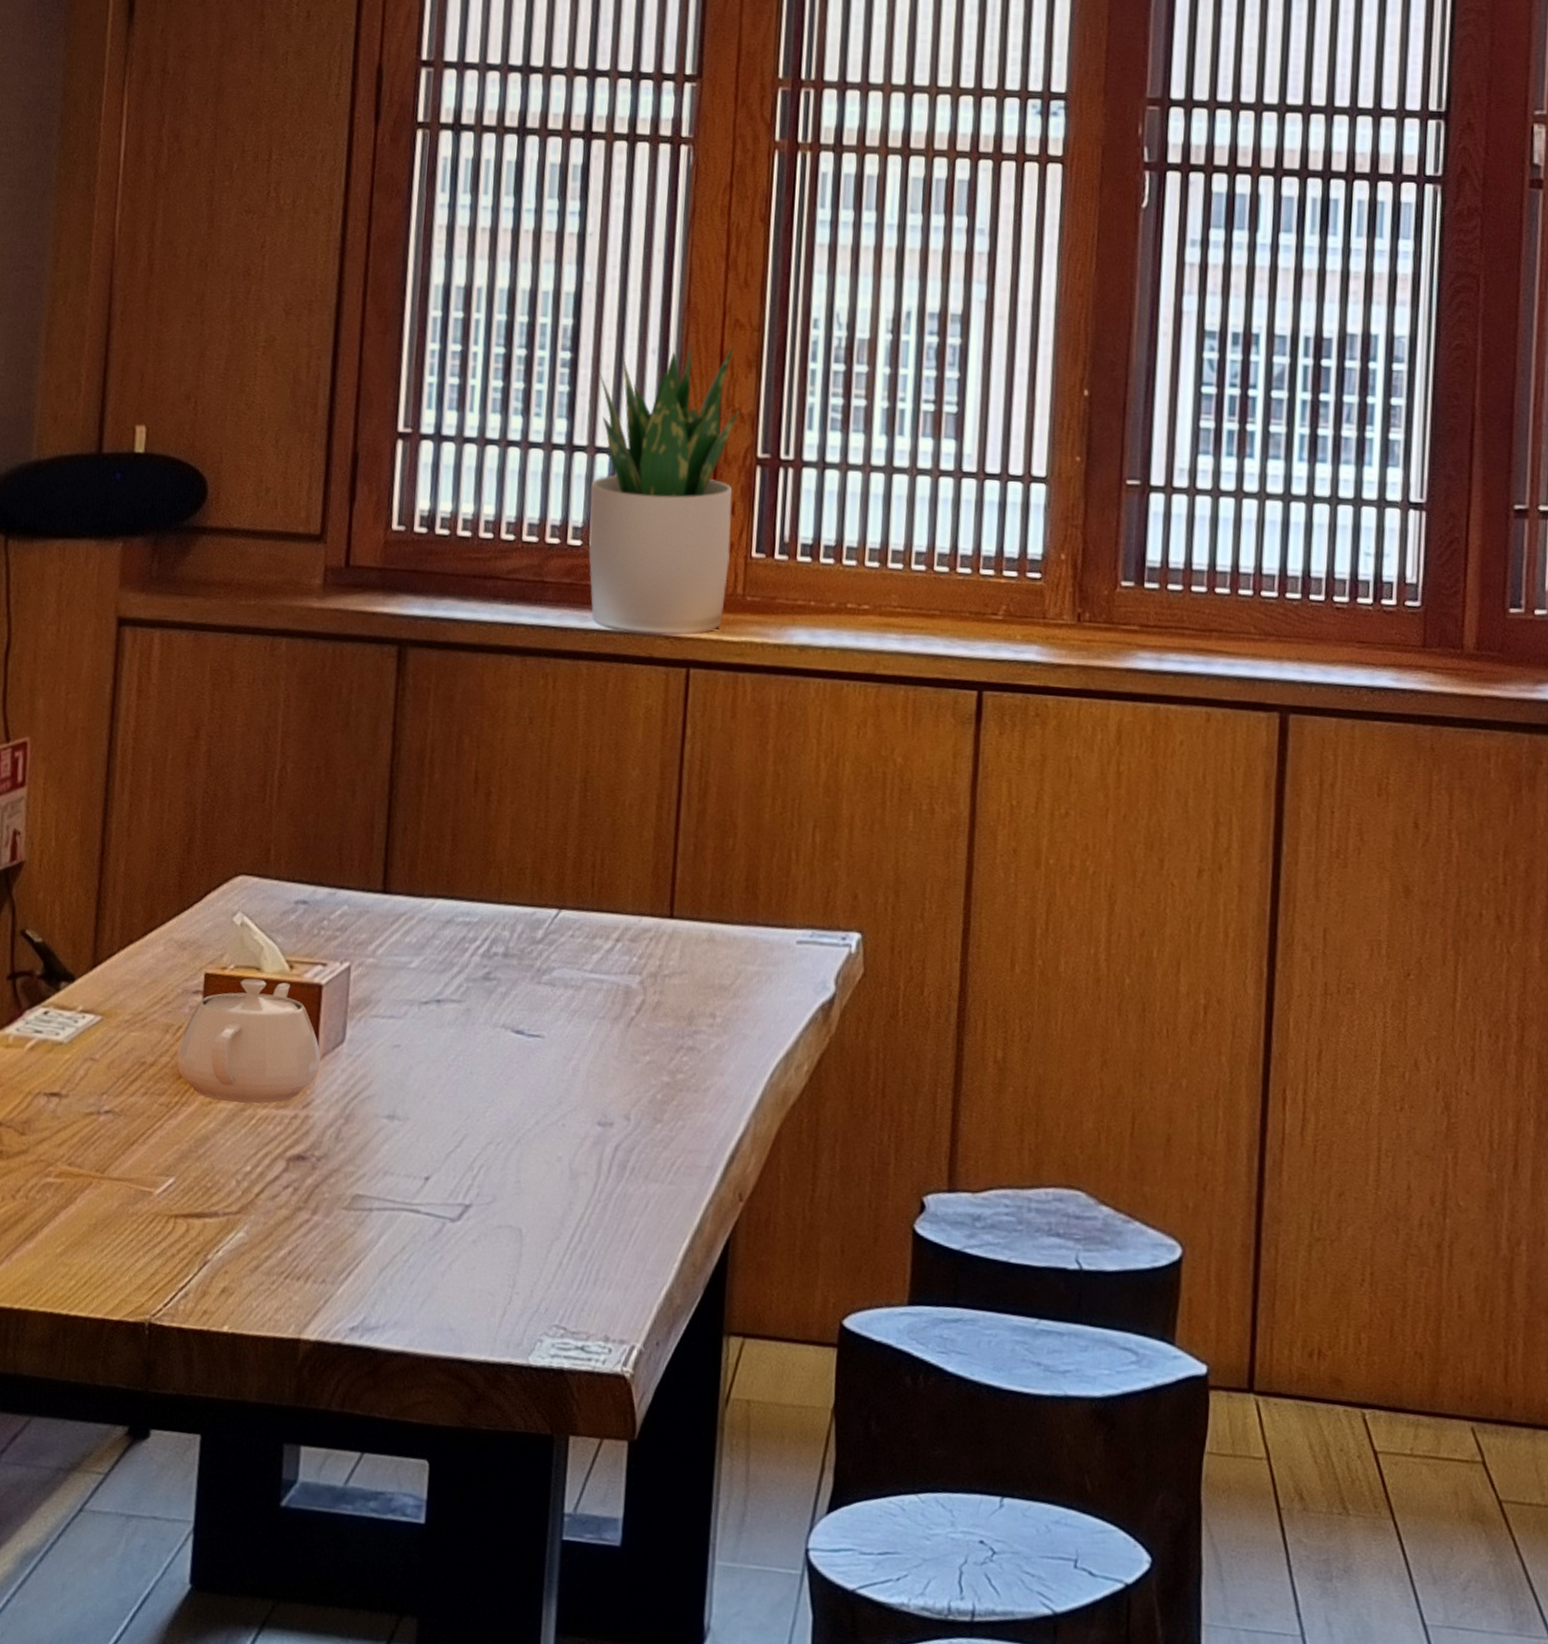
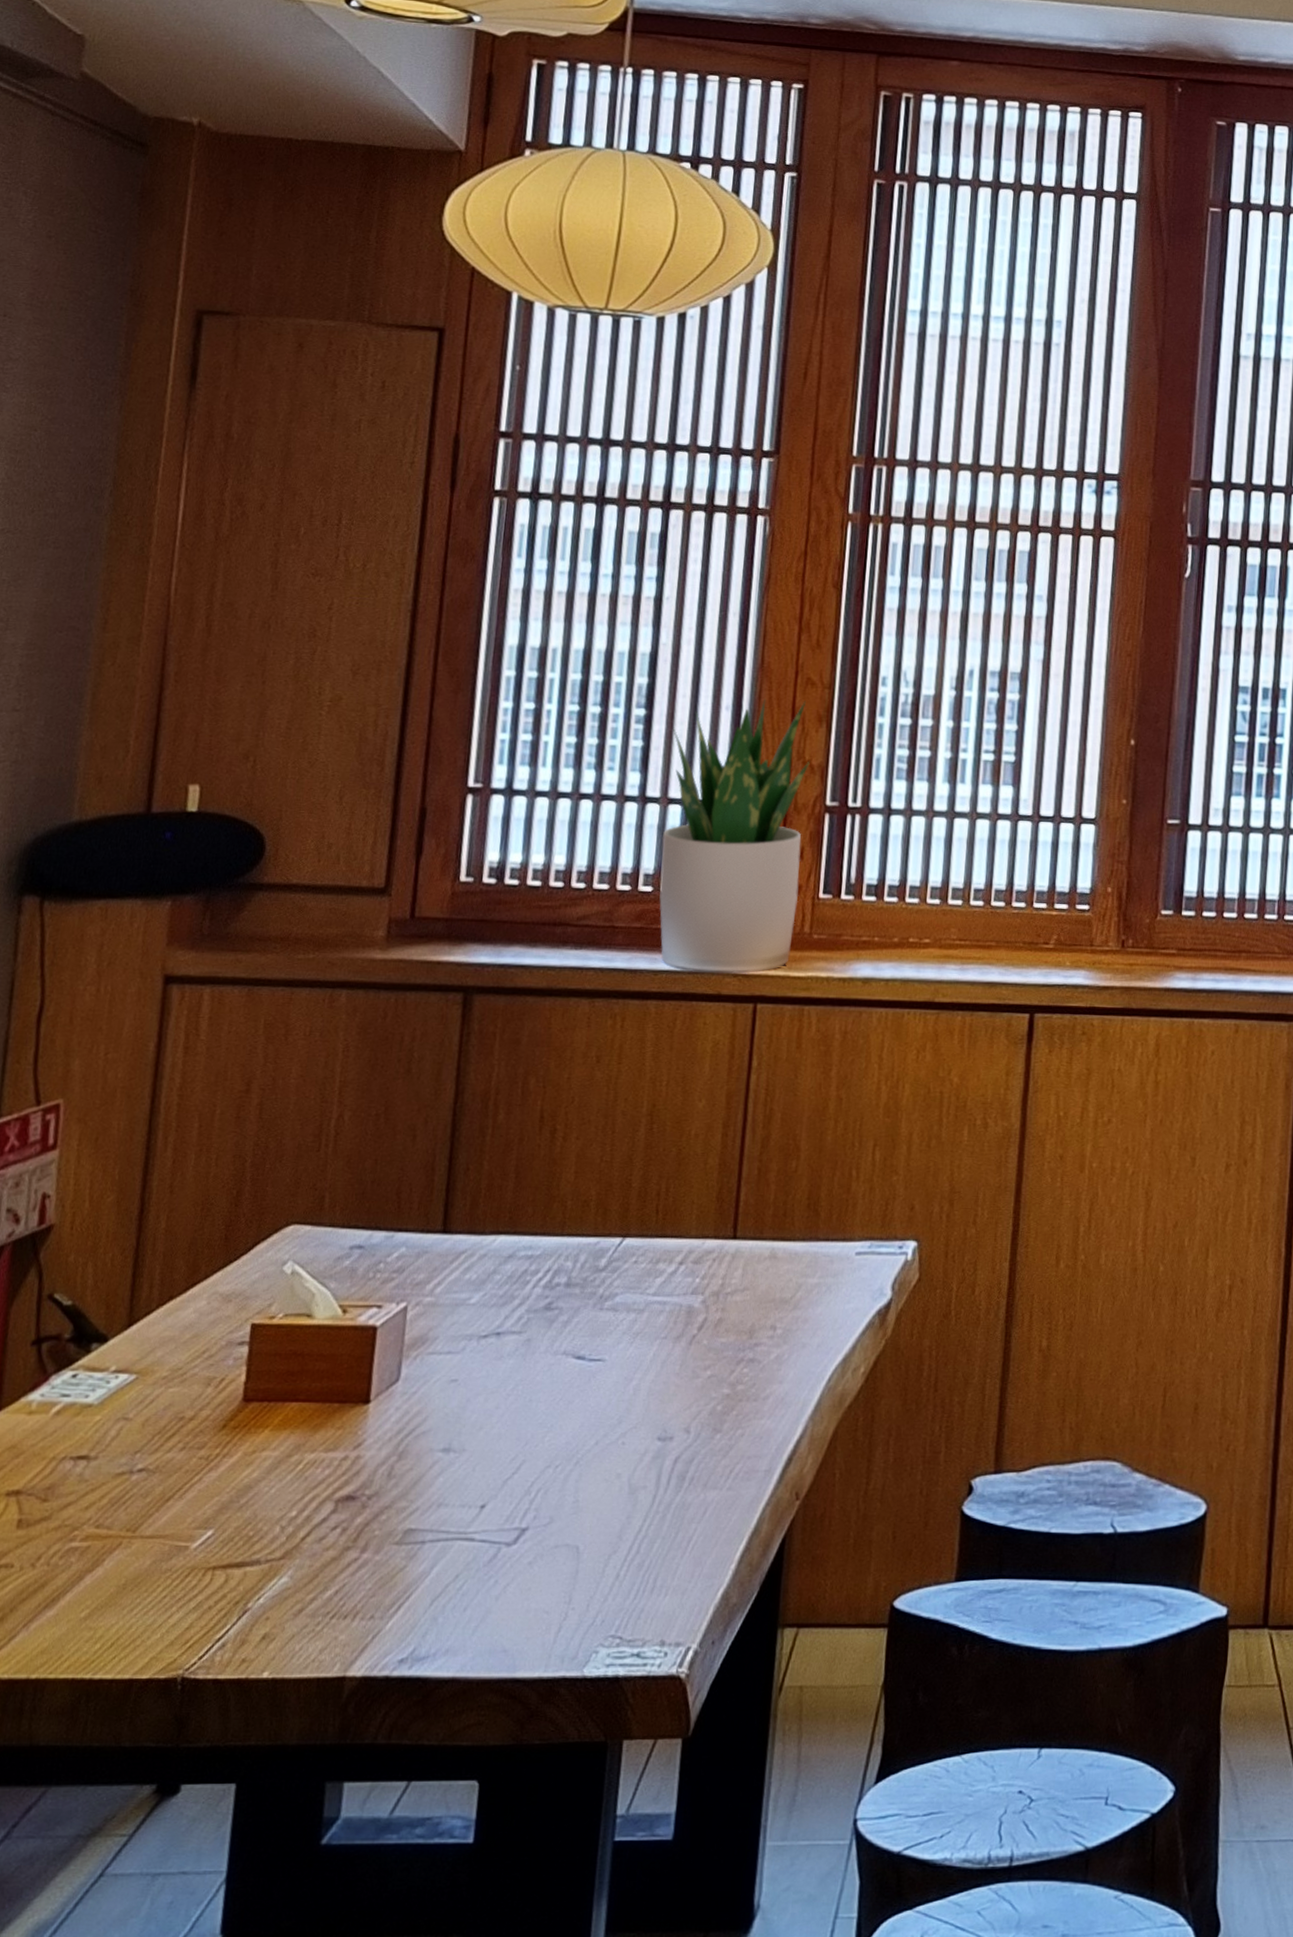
teapot: present [176,978,321,1104] -> none [217,1325,374,1450]

